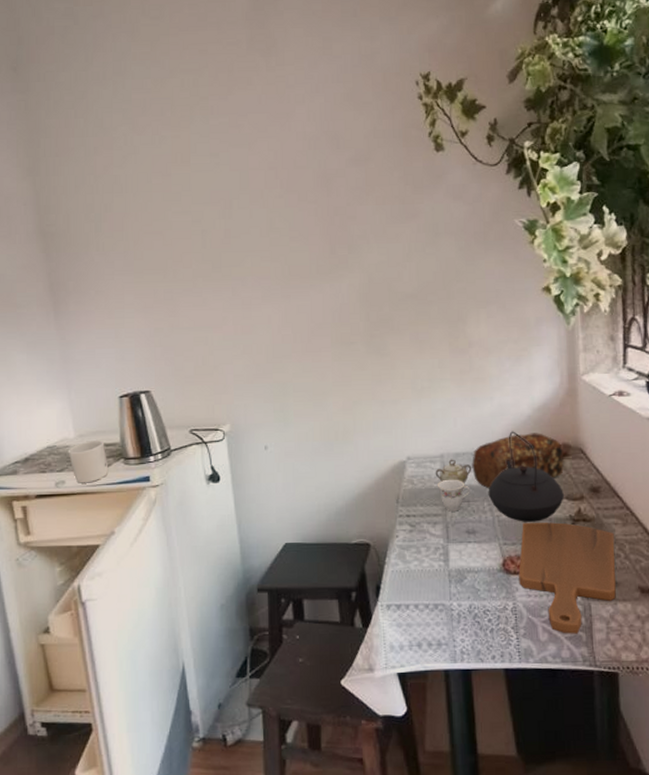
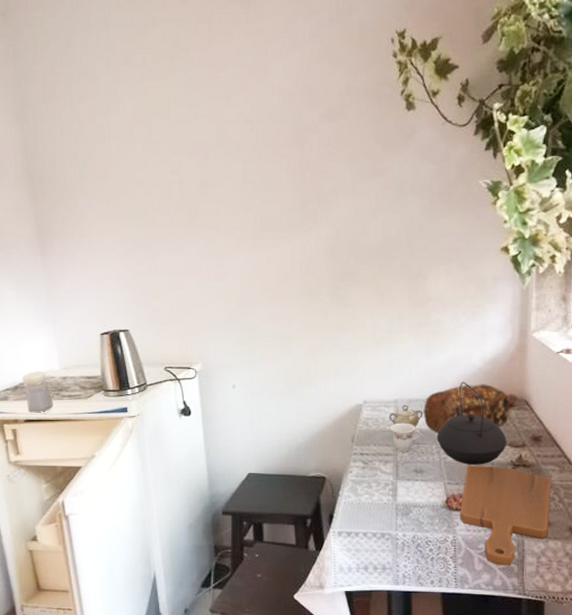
salt shaker: none [33,439,68,487] -> present [22,370,53,413]
mug: present [68,440,109,483] -> none [53,373,90,411]

